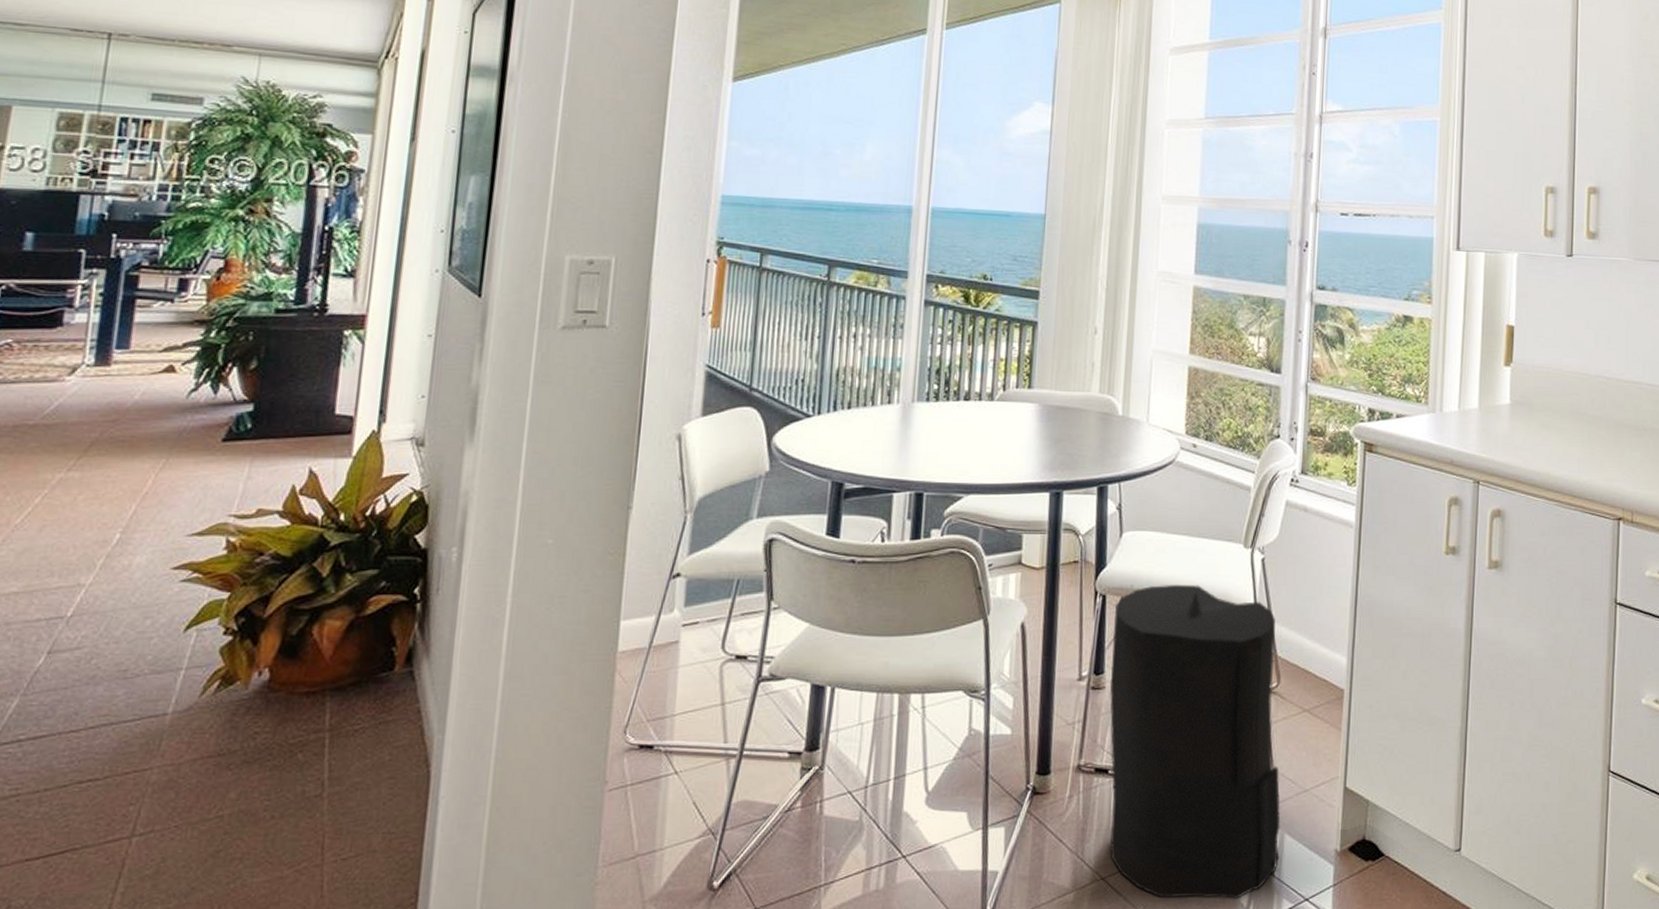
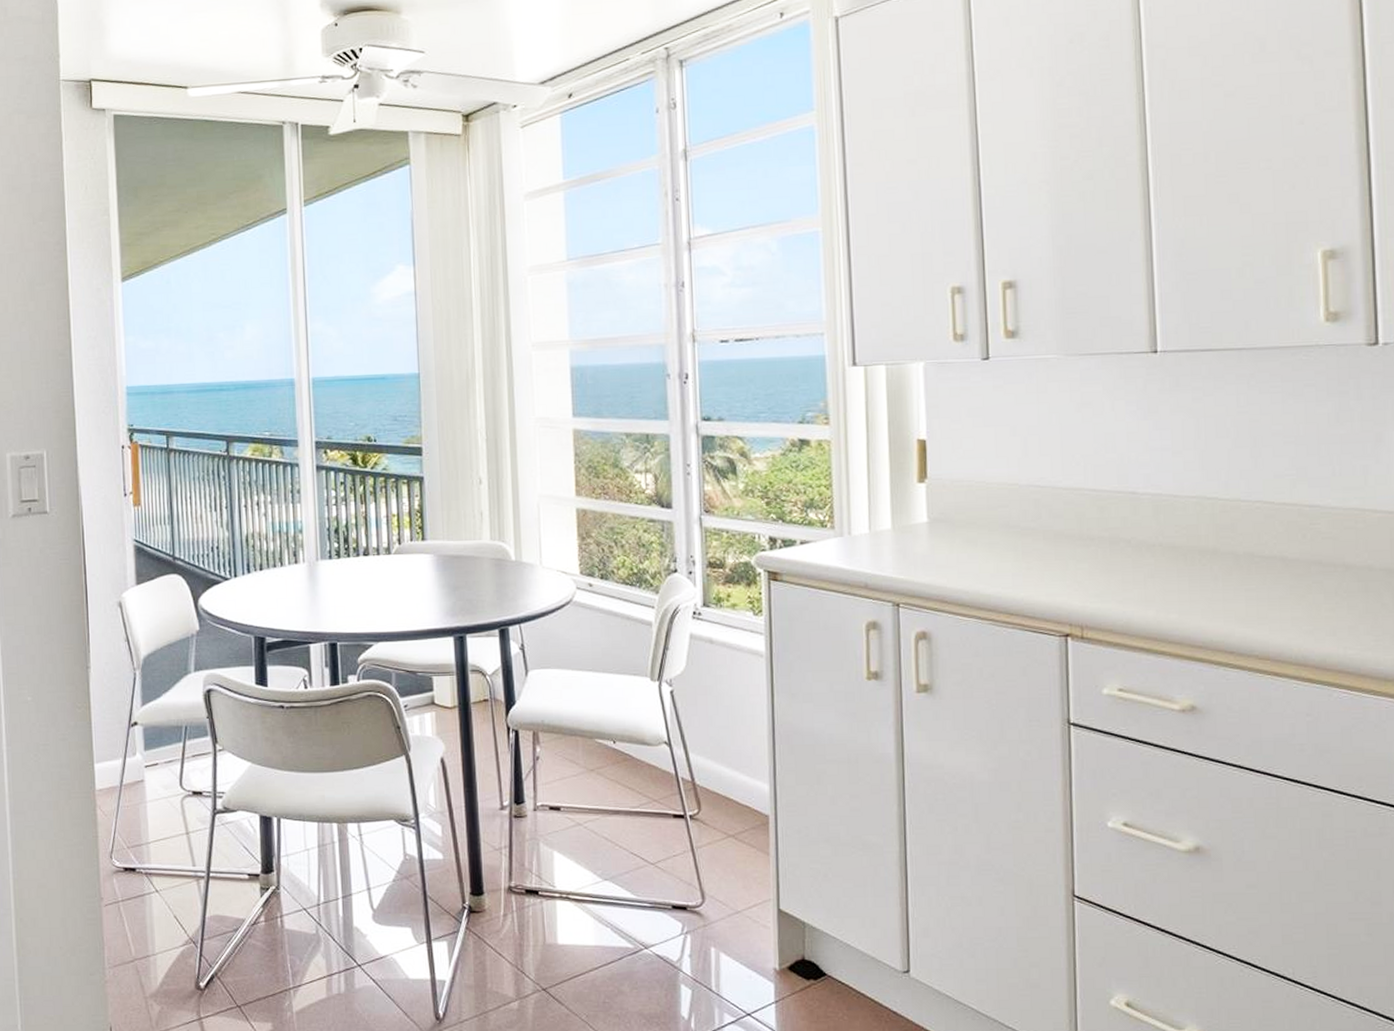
trash can: present [1110,585,1281,899] -> none [529,718,716,1012]

